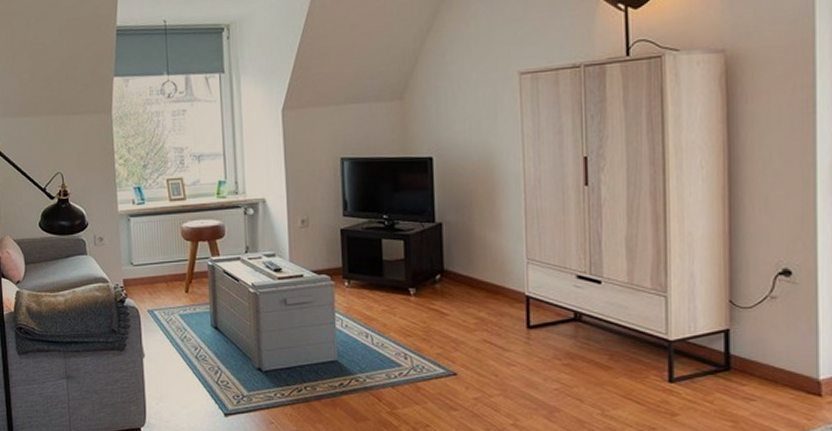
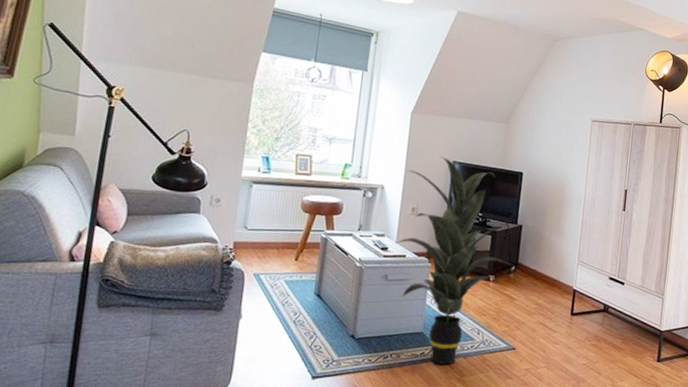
indoor plant: none [288,155,438,396] -> present [394,157,514,365]

